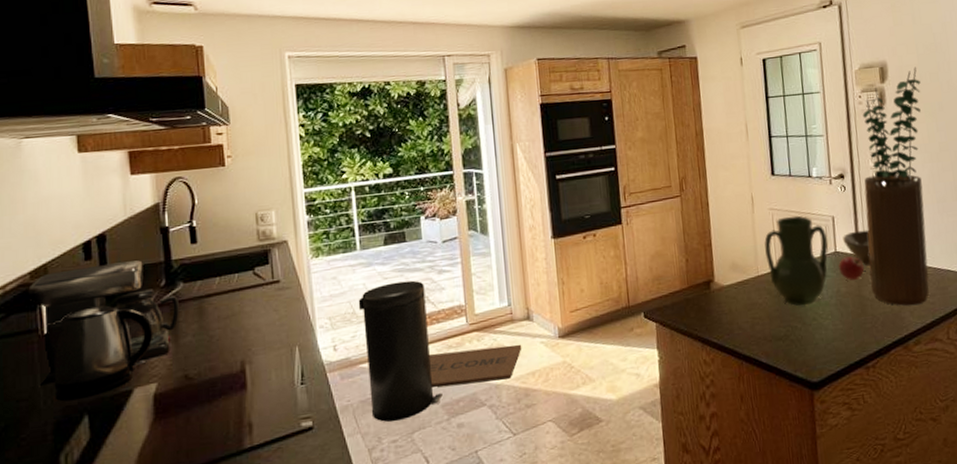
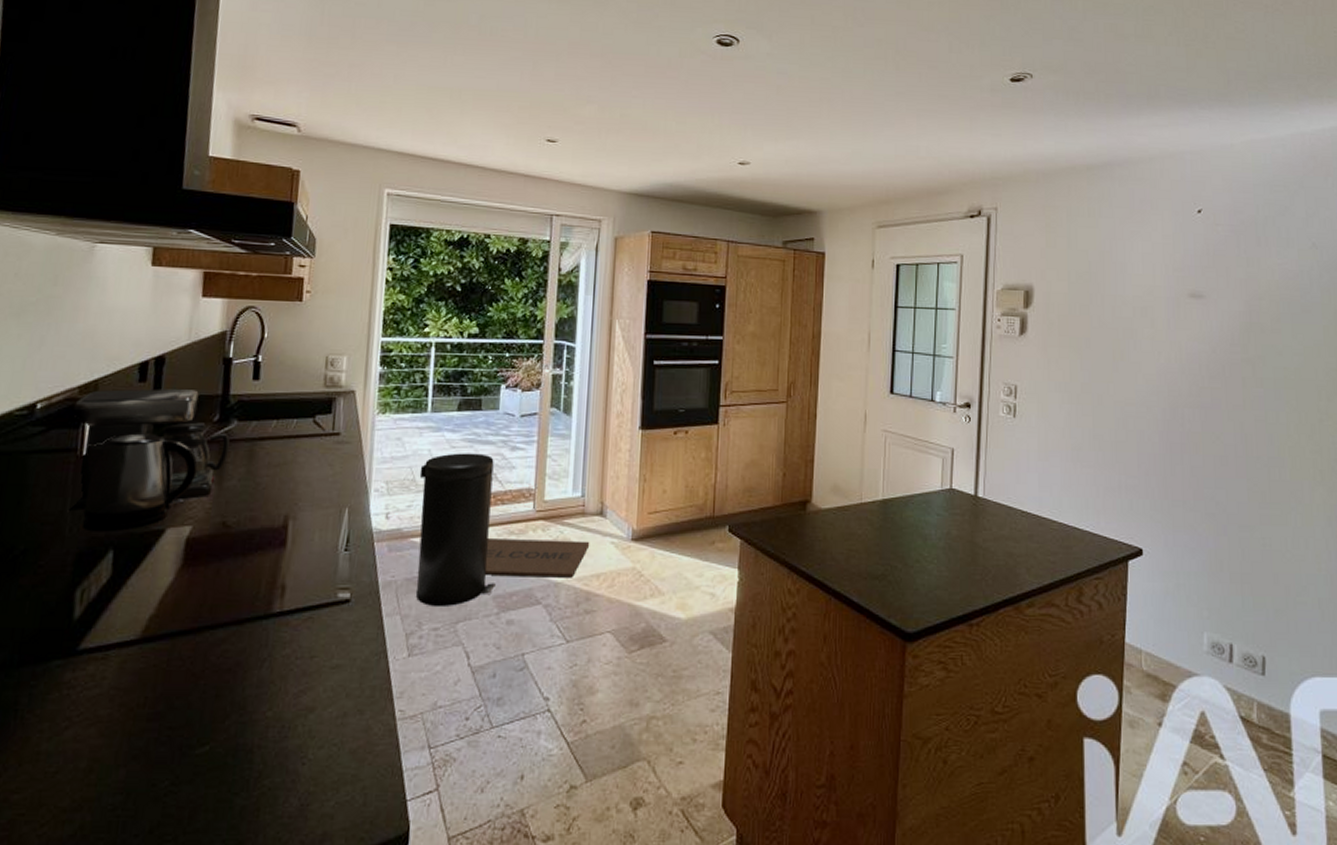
ceramic jug: present [764,215,828,306] -> none [873,441,944,545]
fruit: present [838,256,865,281] -> none [952,496,981,523]
bowl: present [843,230,871,267] -> none [961,468,991,512]
vase: present [862,66,929,306] -> none [985,295,1068,562]

